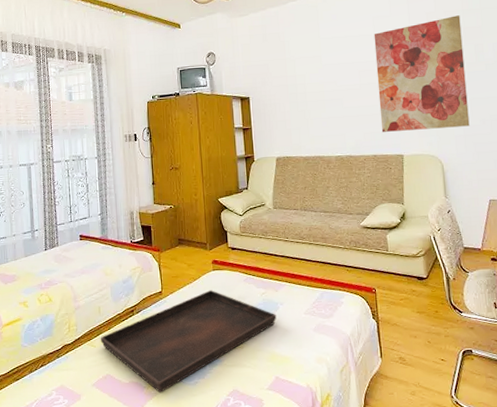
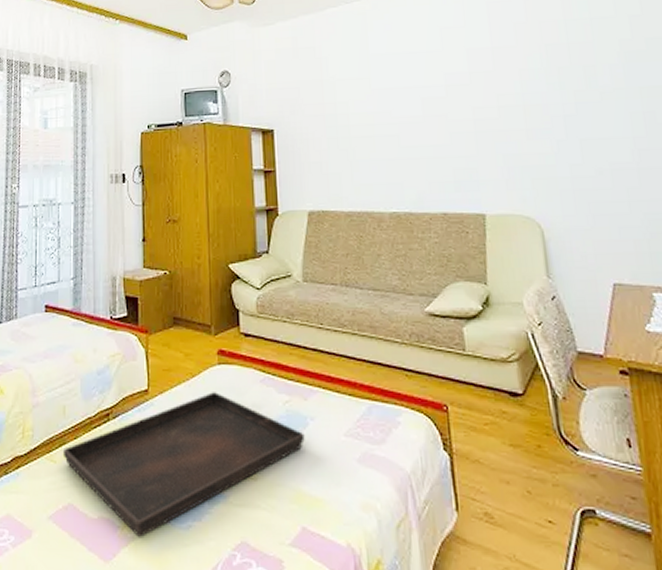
wall art: present [374,15,470,132] -> none [441,27,581,182]

